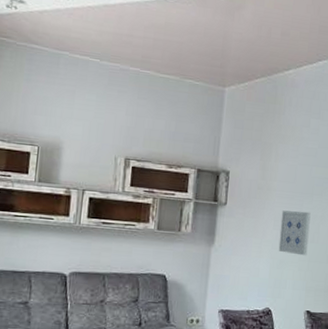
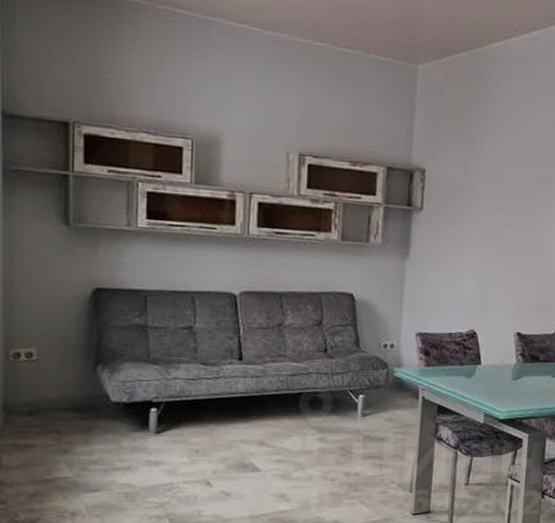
wall art: present [278,210,311,256] -> none [484,216,522,270]

